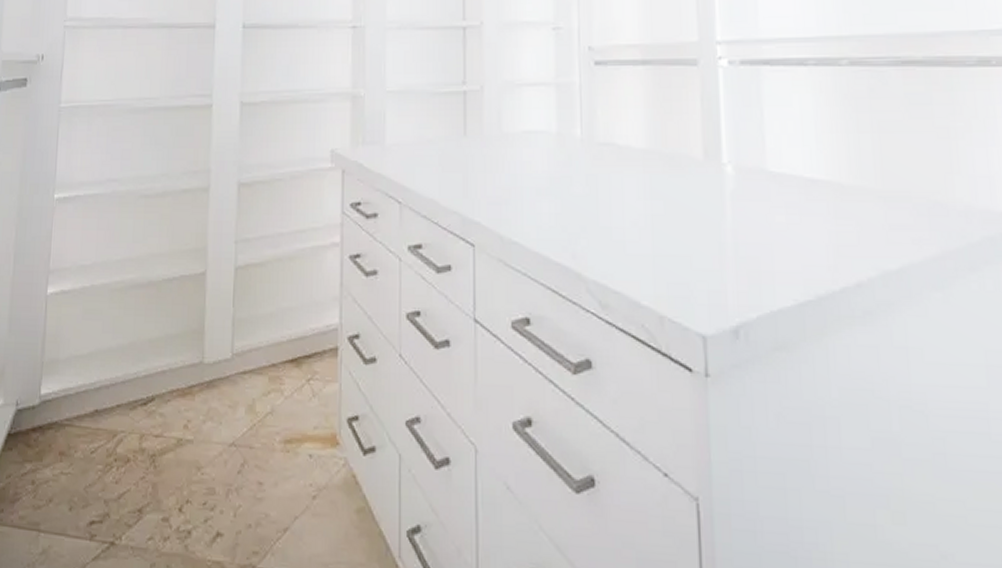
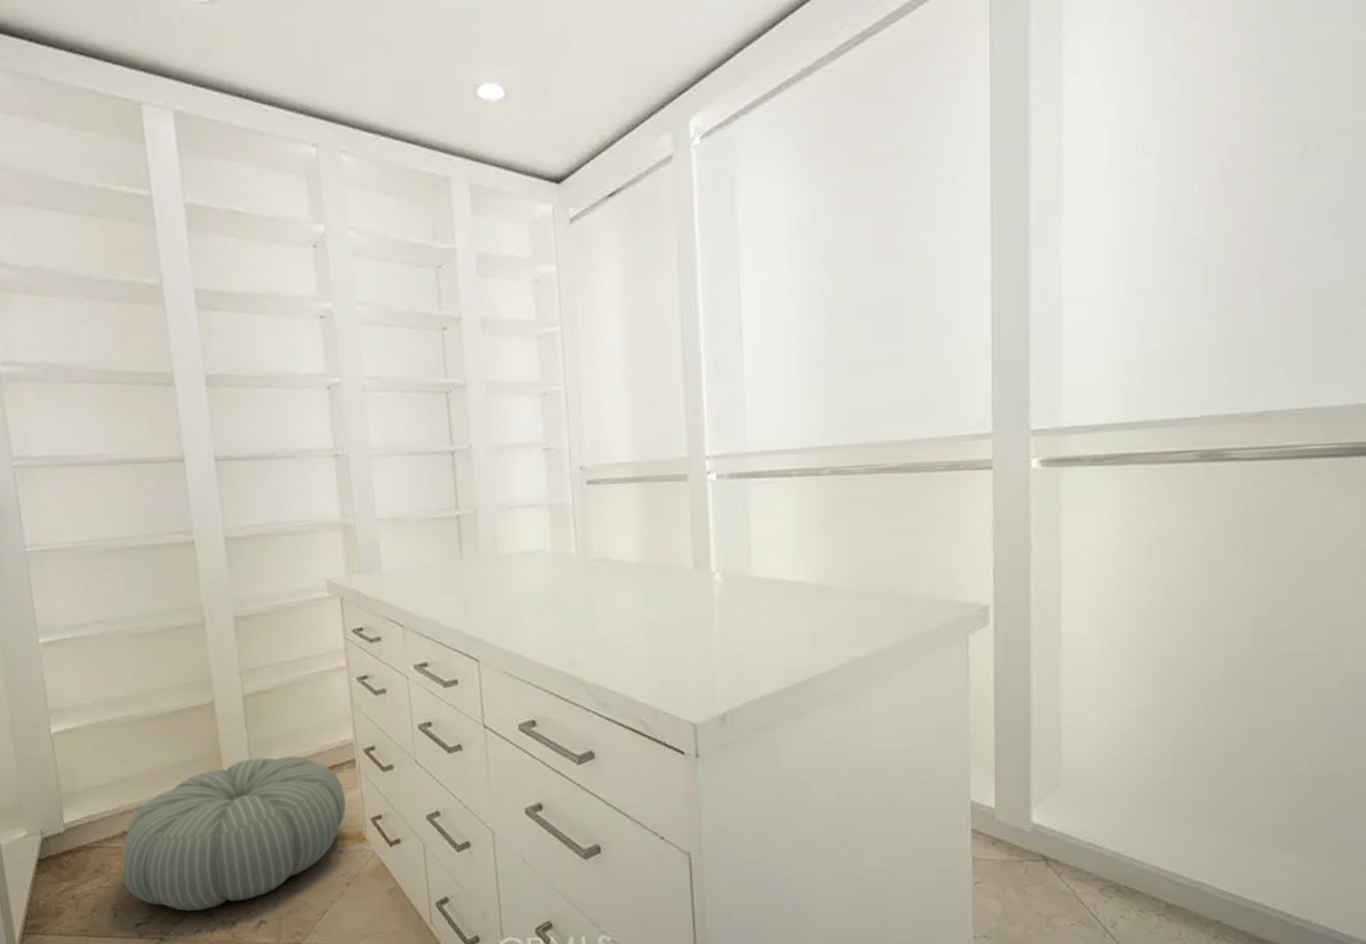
pouf: none [86,337,323,513] -> present [122,755,346,911]

